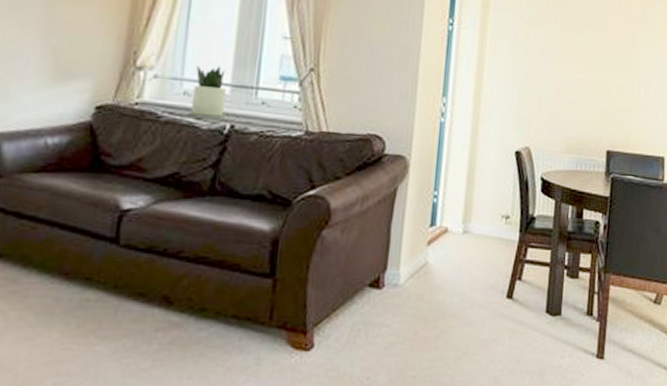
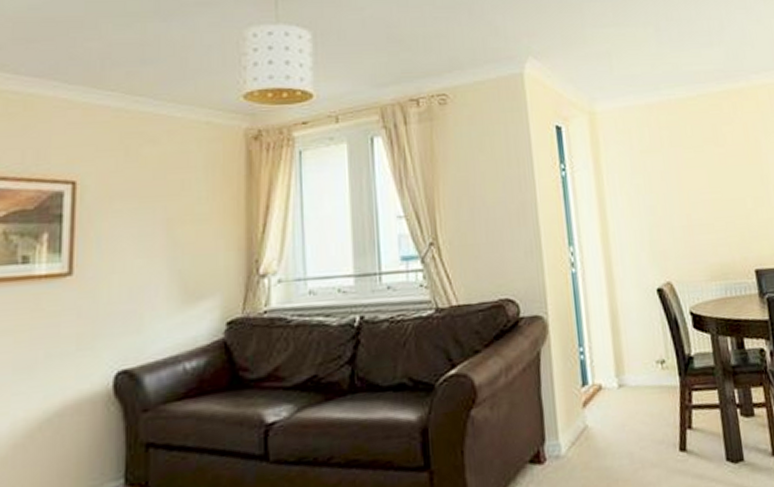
planter: present [188,65,227,119] -> none [317,258,354,315]

